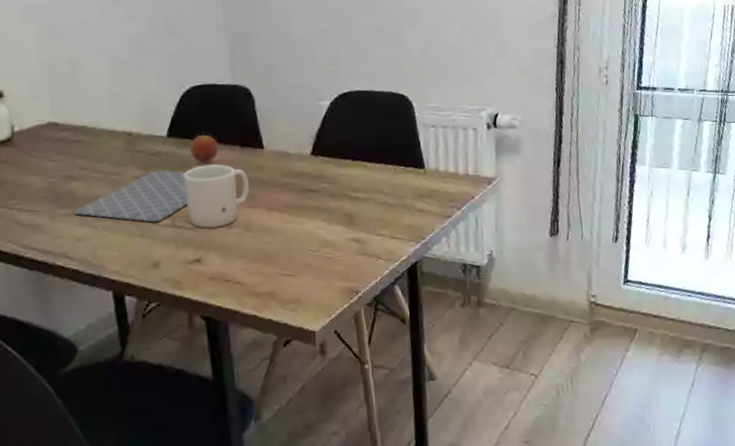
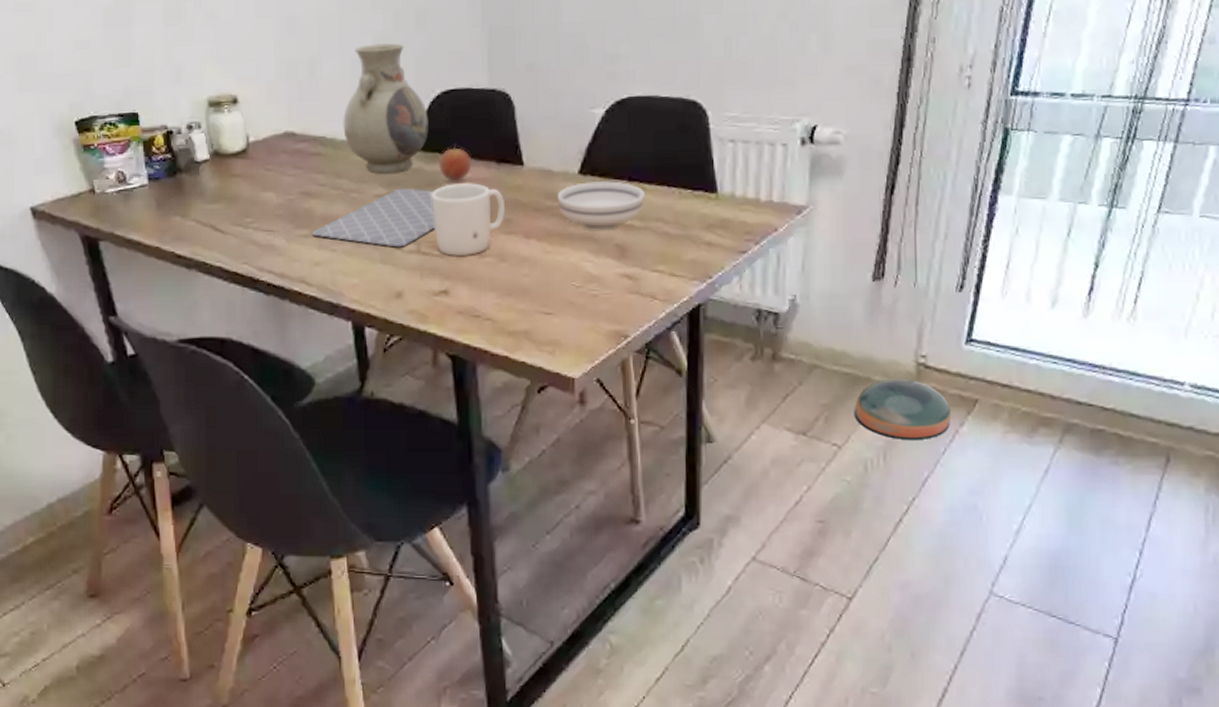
vase: none [101,46,180,158] -> present [342,43,429,174]
bowl: none [293,160,367,202] -> present [557,180,645,230]
pet bowl: none [545,315,619,366] -> present [854,378,952,439]

